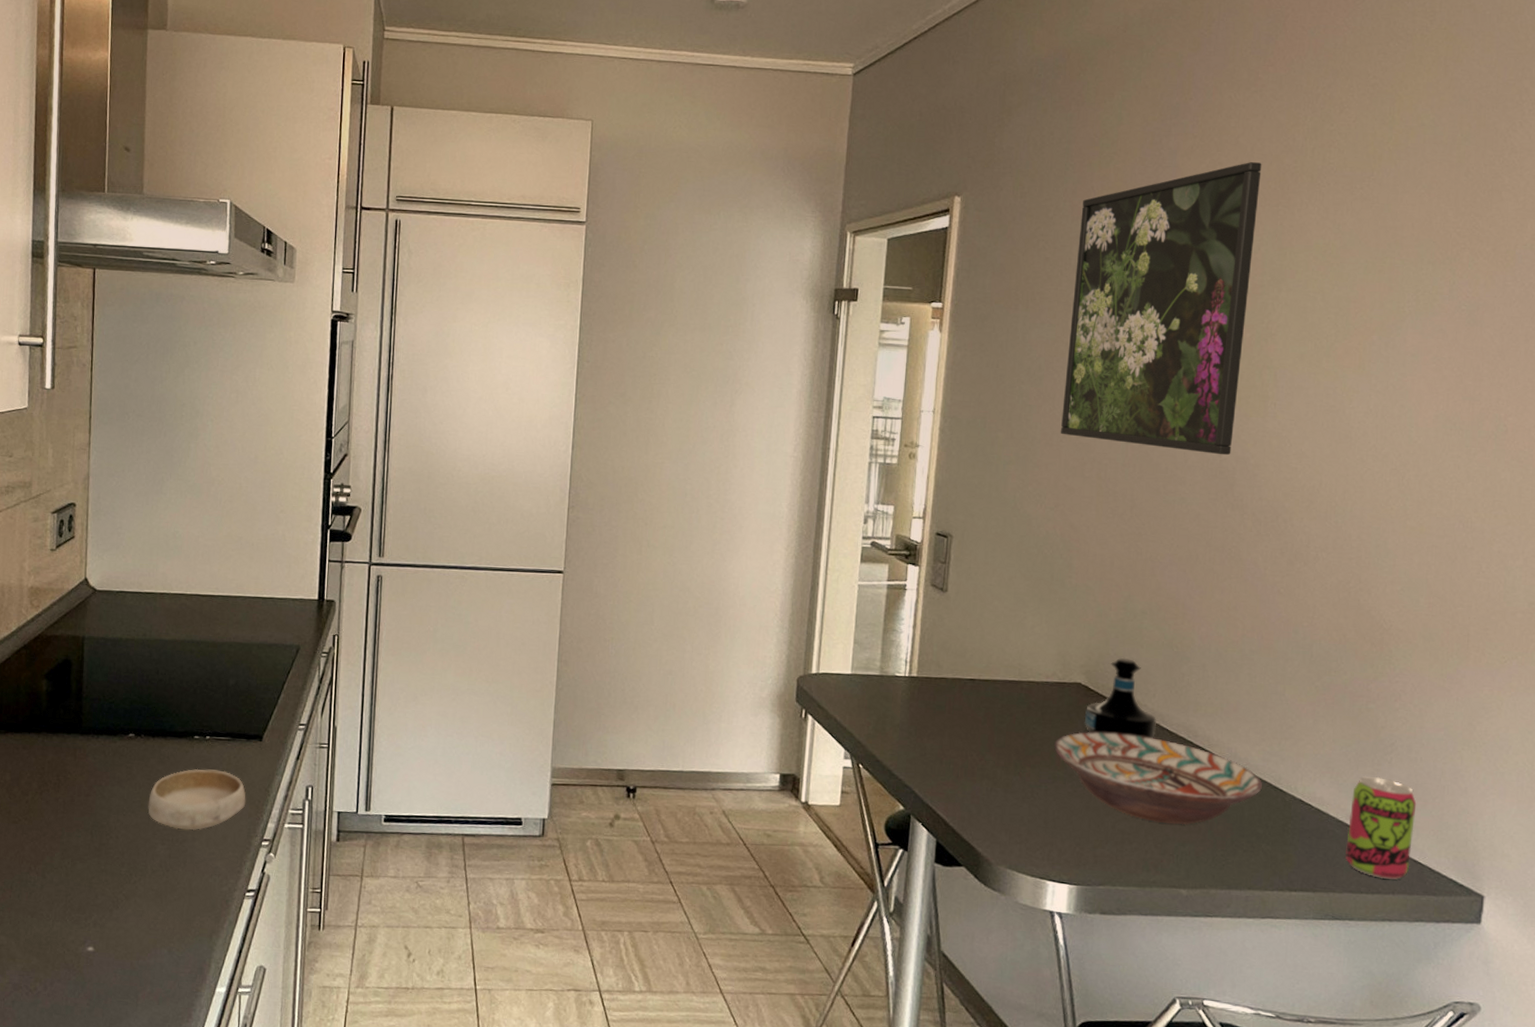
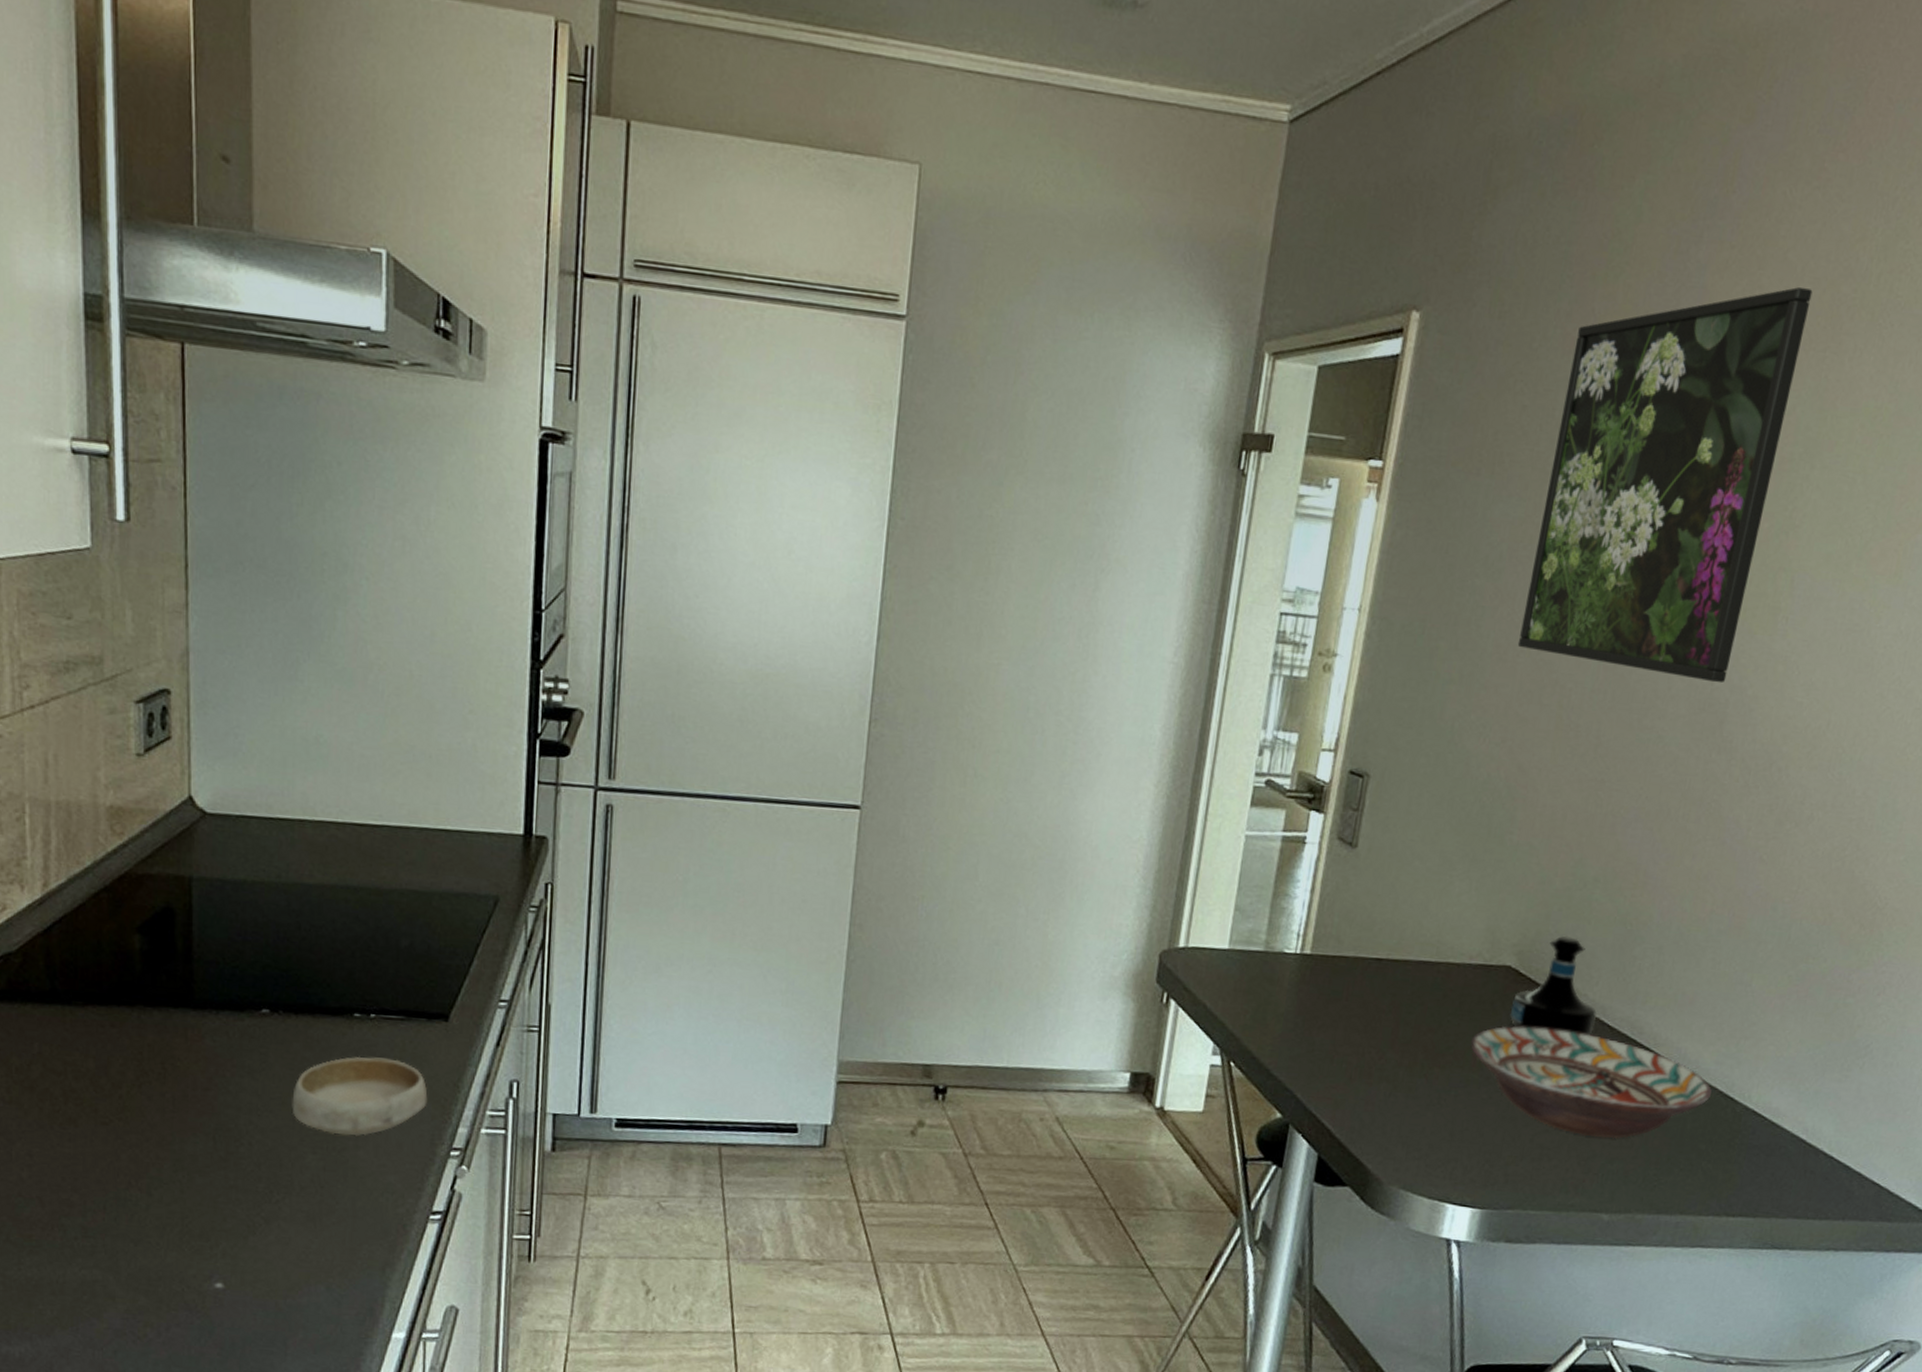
beverage can: present [1344,775,1417,880] -> none [1795,1083,1885,1204]

